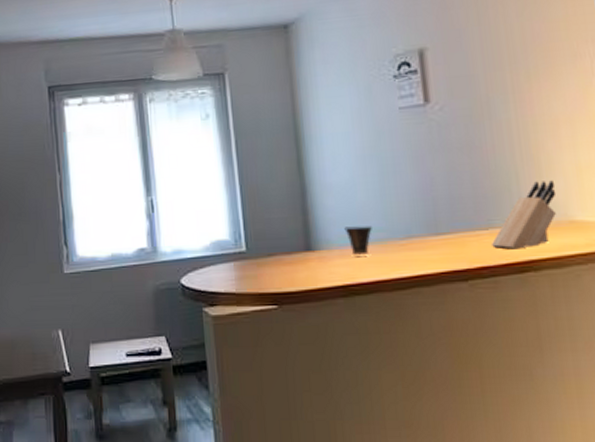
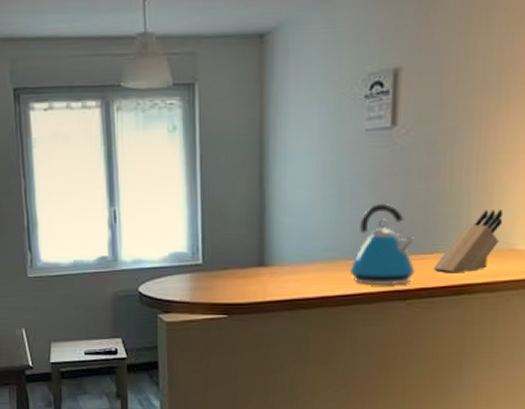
cup: present [344,226,372,256] -> none [297,245,324,273]
kettle: none [401,180,473,267] -> present [348,204,415,286]

